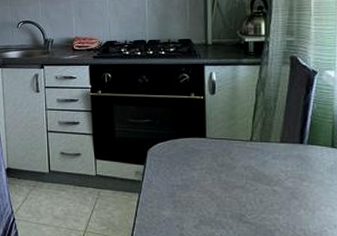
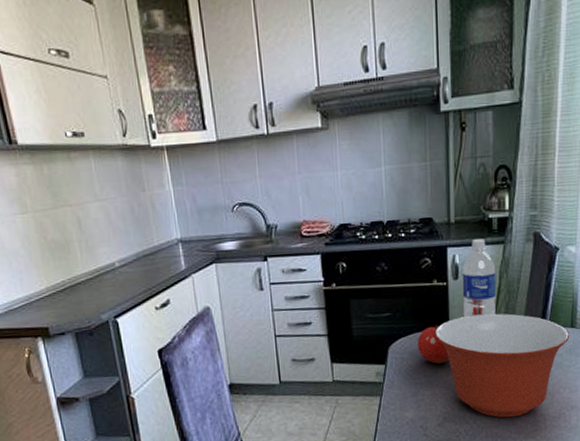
fruit: none [175,133,206,169] -> present [417,324,450,364]
mixing bowl: none [191,127,331,228] -> present [434,313,570,418]
water bottle: none [218,60,253,130] -> present [462,239,497,318]

